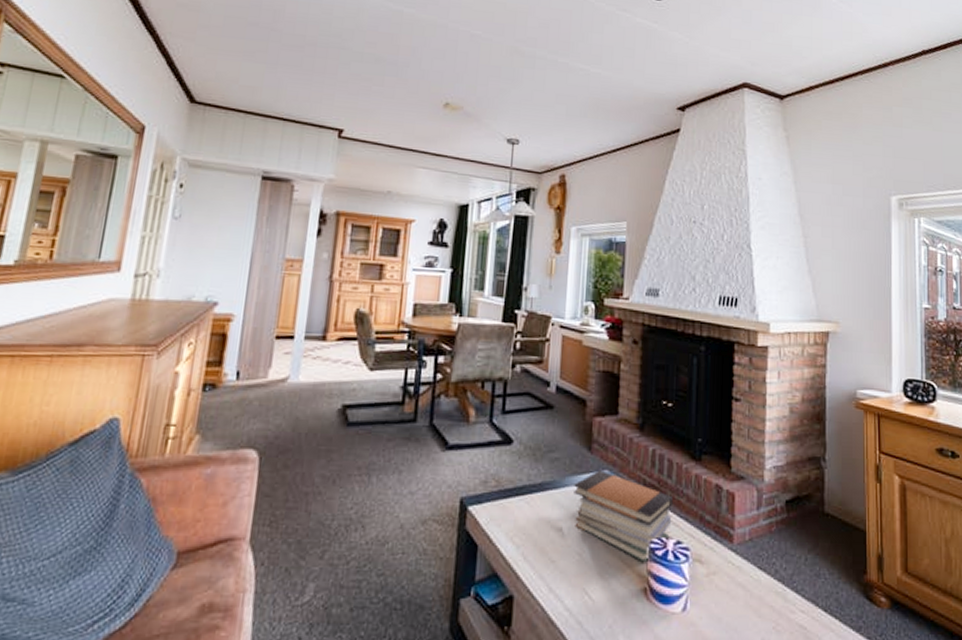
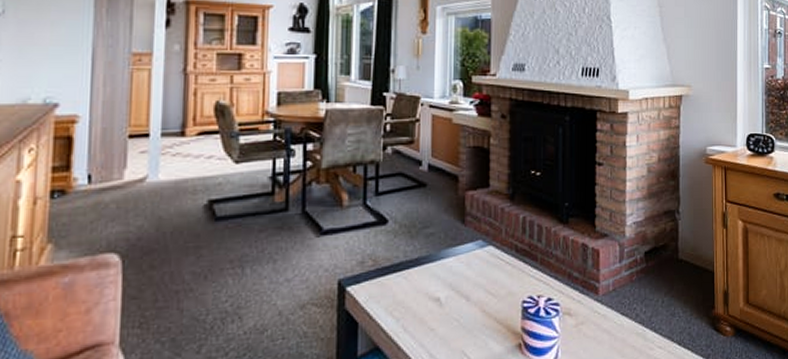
book stack: present [574,470,673,563] -> none [449,240,543,321]

